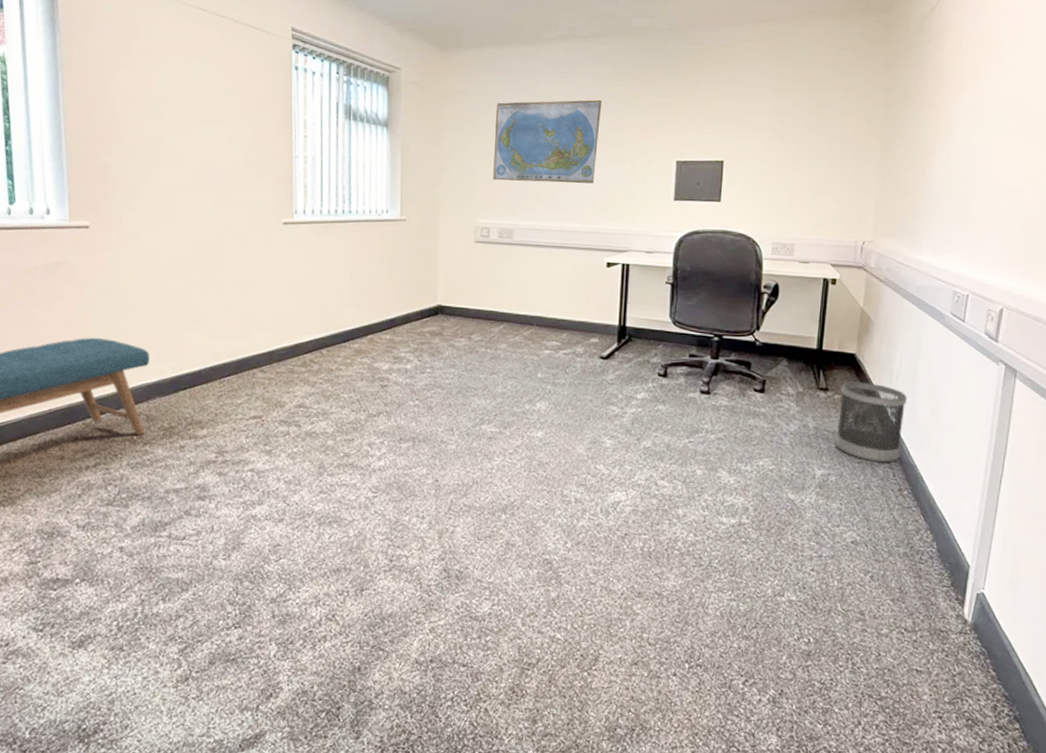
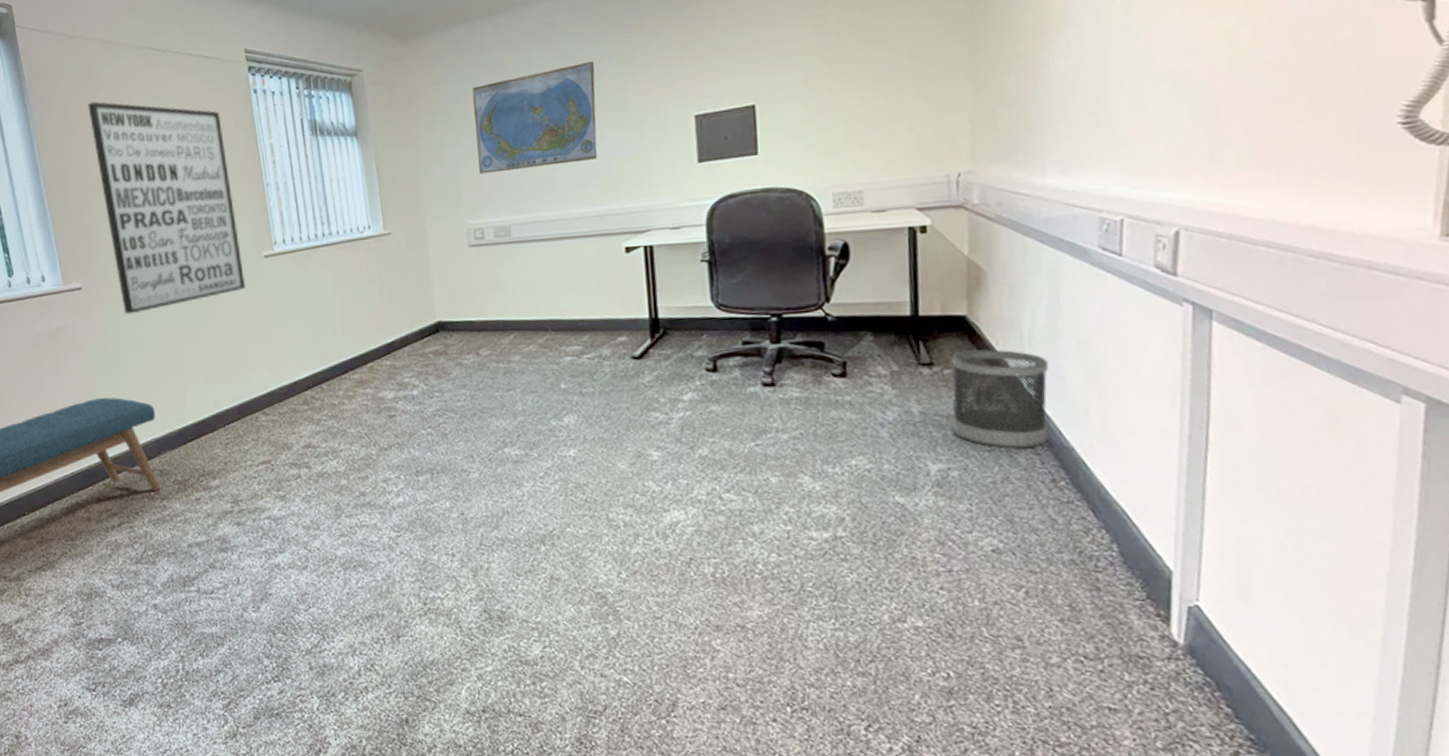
wall art: none [123,46,261,260] -> present [88,101,245,315]

